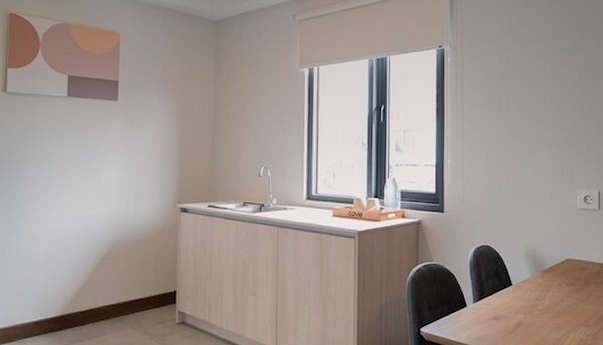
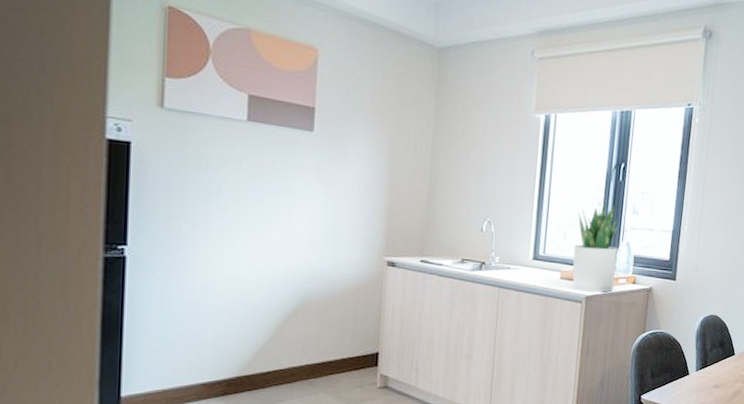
planter: none [343,144,385,227] -> present [572,204,620,293]

